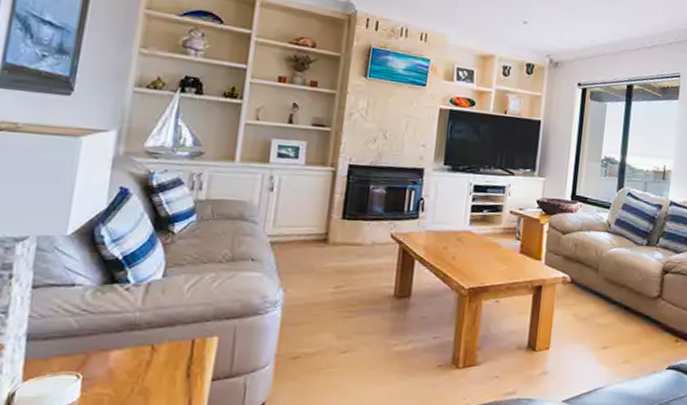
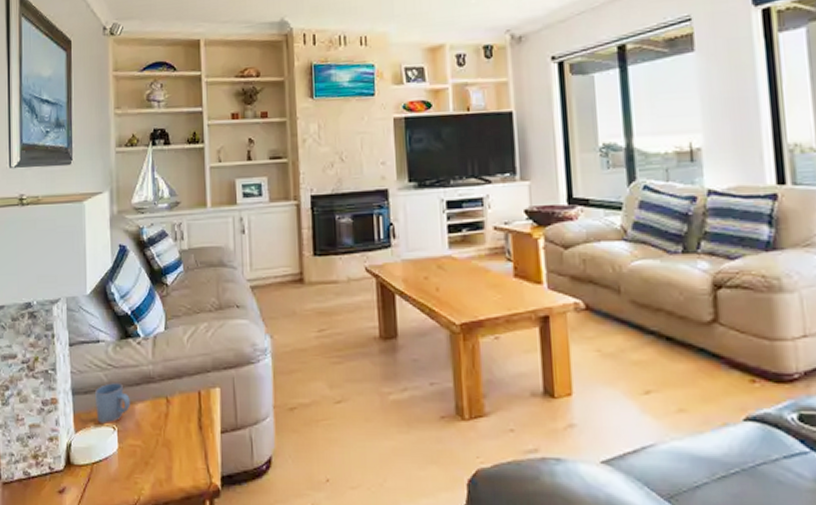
mug: none [56,329,106,372] -> present [94,383,131,424]

